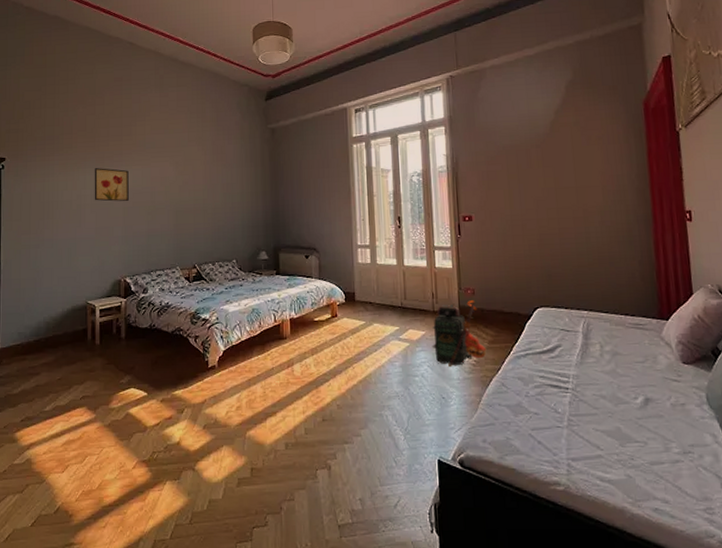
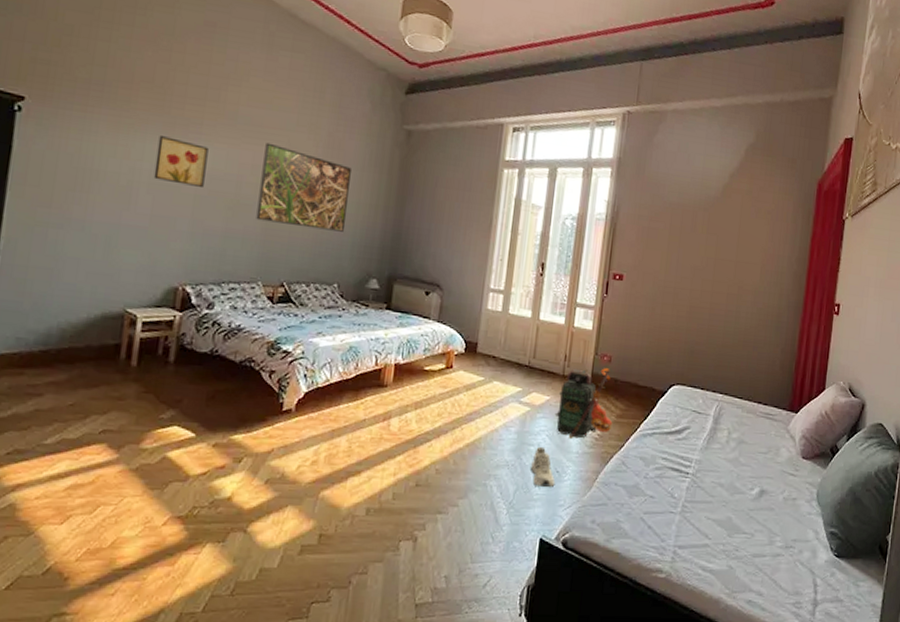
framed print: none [168,158,235,219] -> present [256,142,353,232]
shoe: none [418,376,443,412] -> present [530,446,556,487]

